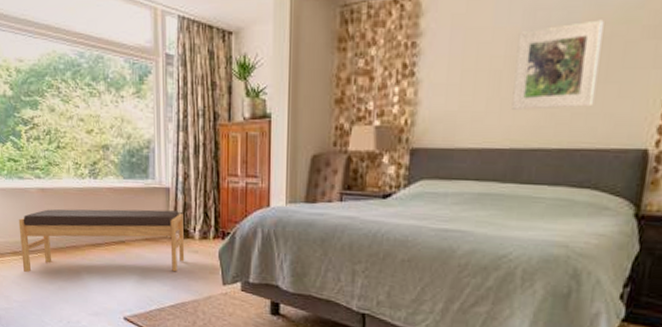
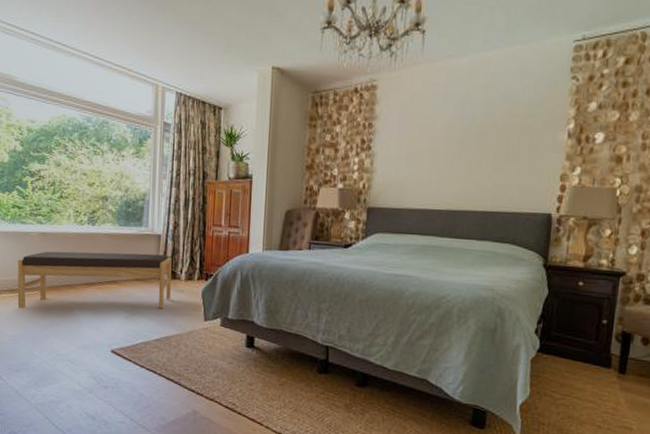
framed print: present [511,20,604,110] -> none [447,114,515,180]

